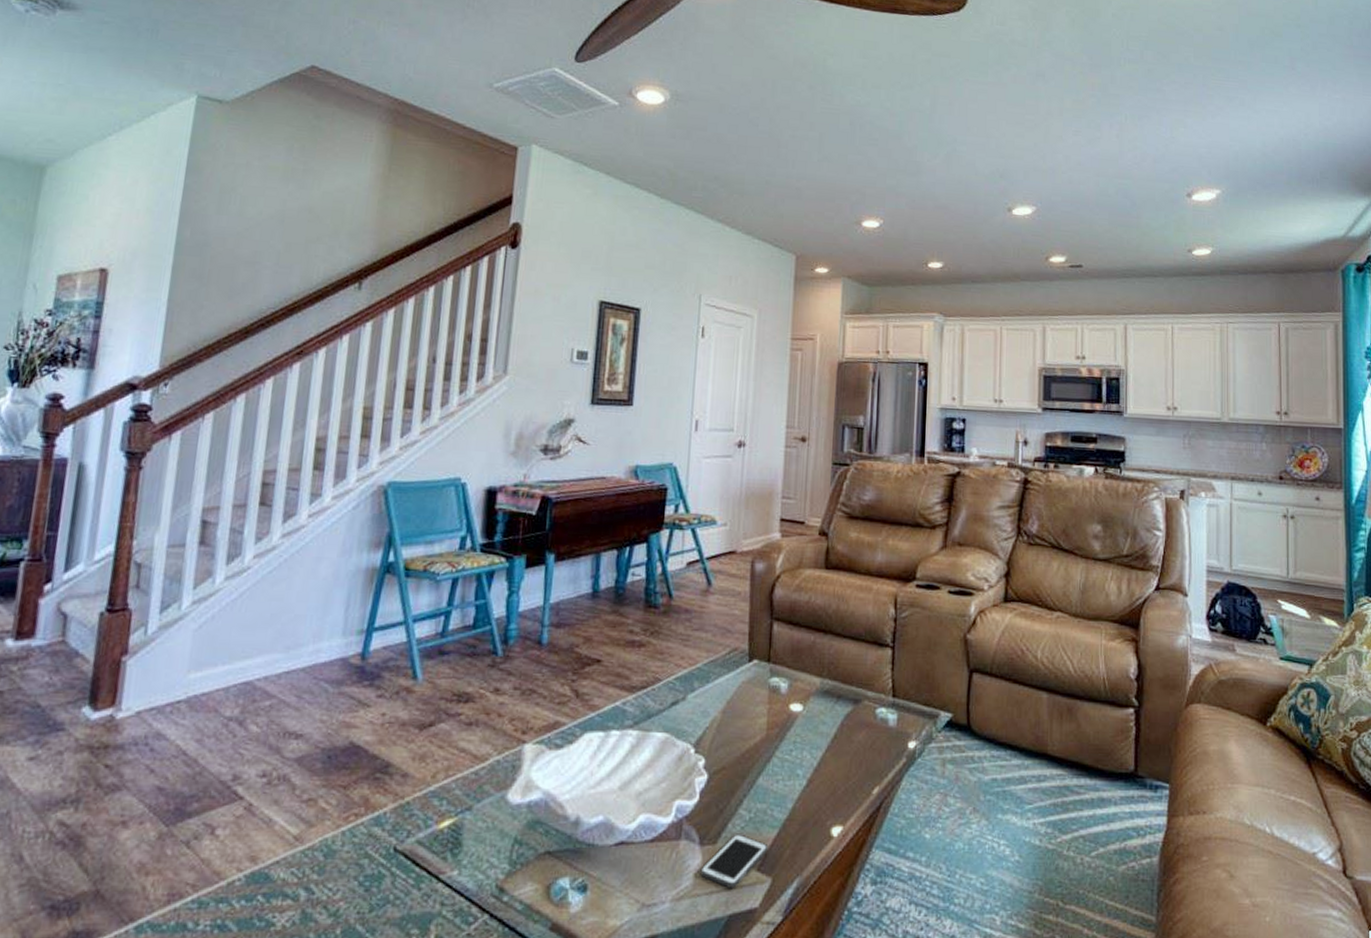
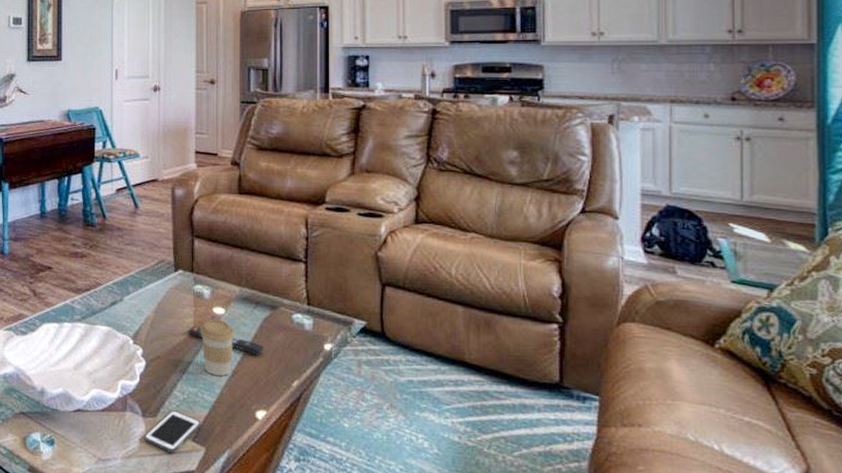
remote control: none [760,727,845,760] -> present [188,325,265,356]
coffee cup: none [774,717,813,788] -> present [200,319,235,377]

